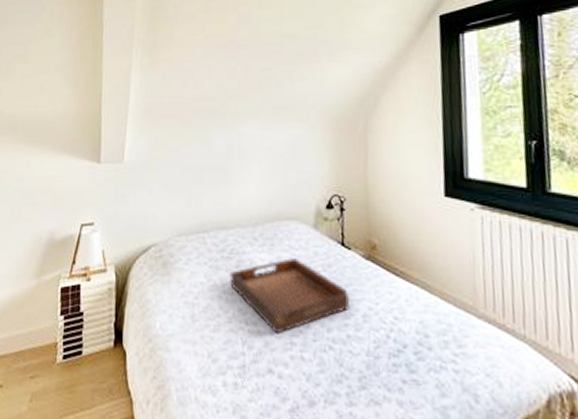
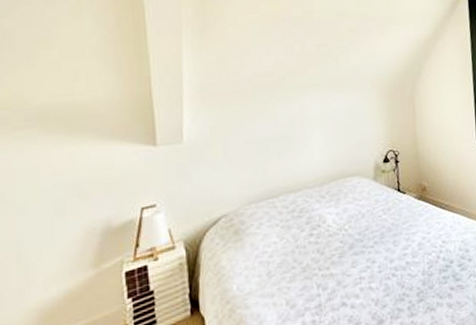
serving tray: present [230,258,349,334] -> none [301,207,407,273]

